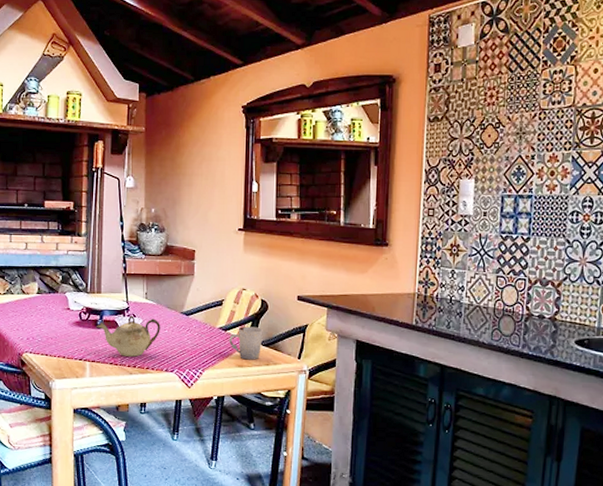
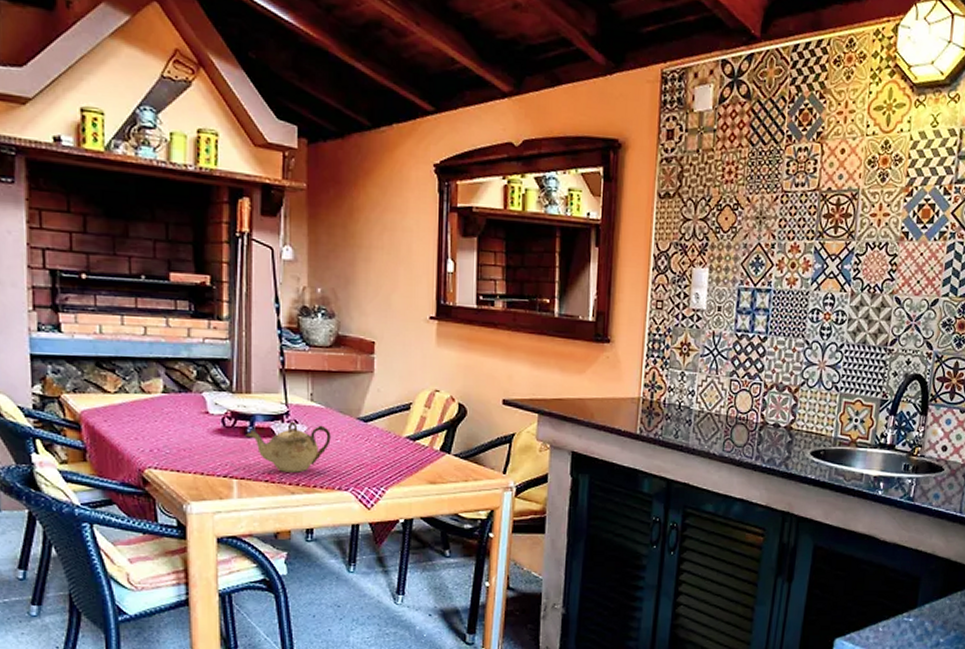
cup: present [229,326,264,360] -> none [419,435,462,476]

